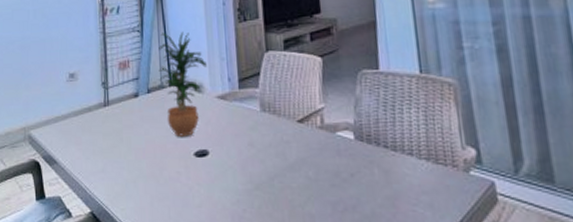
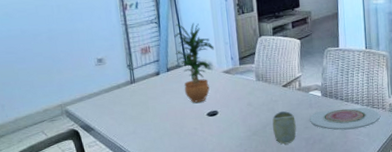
cup: none [283,157,318,208] -> present [272,110,296,145]
plate: none [337,161,449,195] -> present [309,107,380,131]

